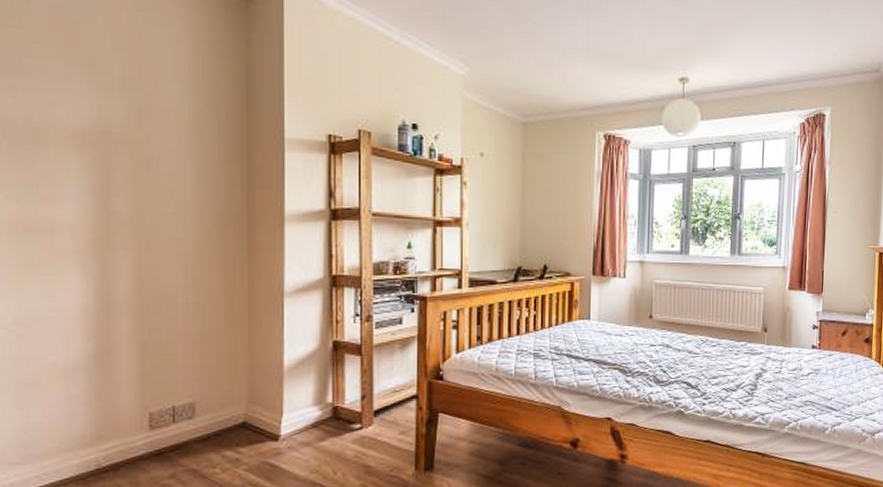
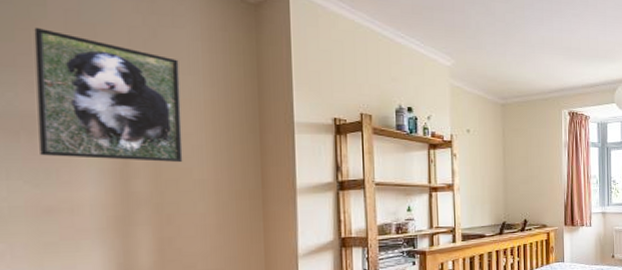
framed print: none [17,26,165,180] -> present [34,28,183,162]

